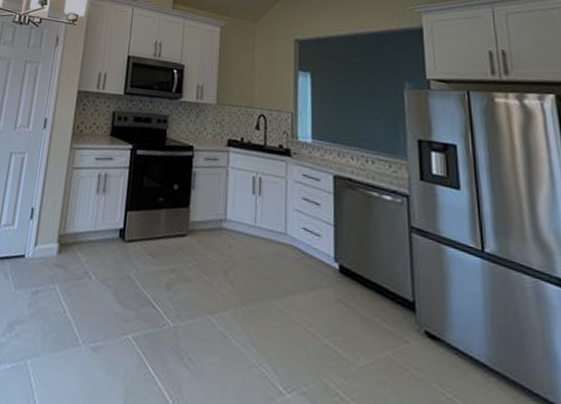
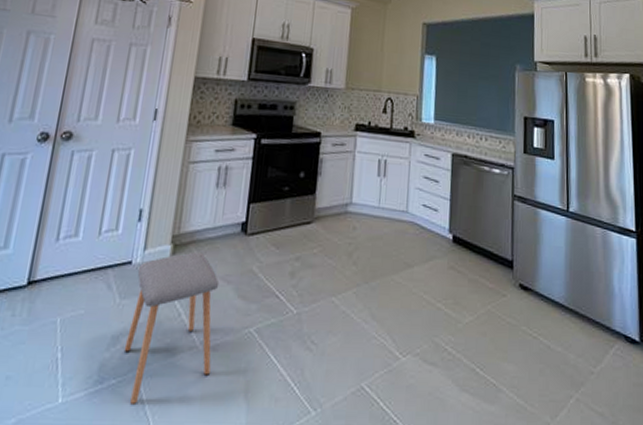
stool: none [17,252,100,393] -> present [123,251,220,406]

